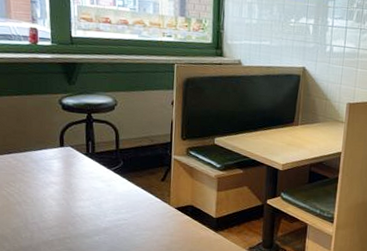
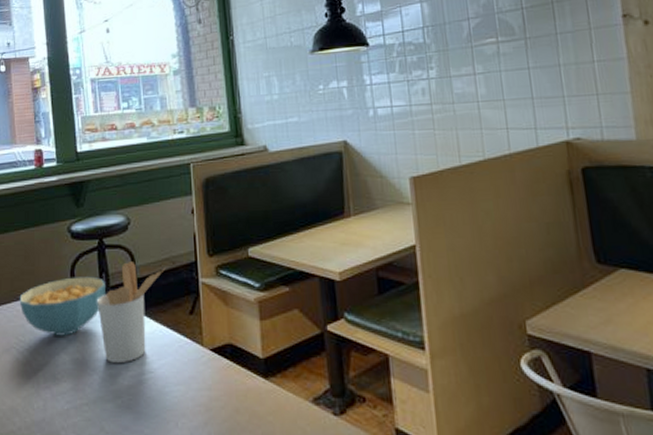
cereal bowl: none [11,141,91,186] -> present [19,276,105,336]
utensil holder: none [83,135,145,211] -> present [97,262,166,363]

